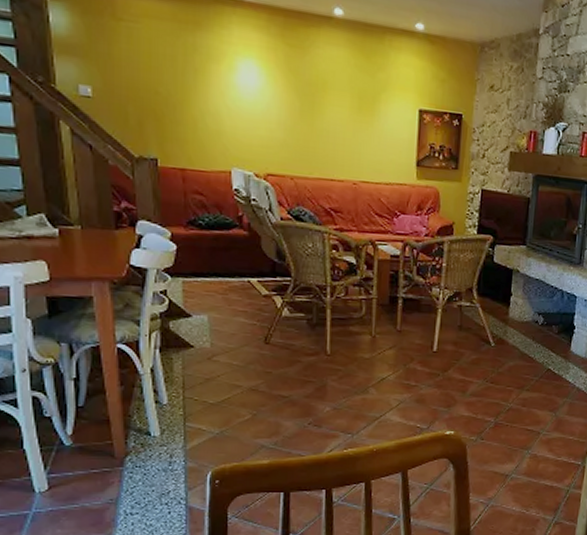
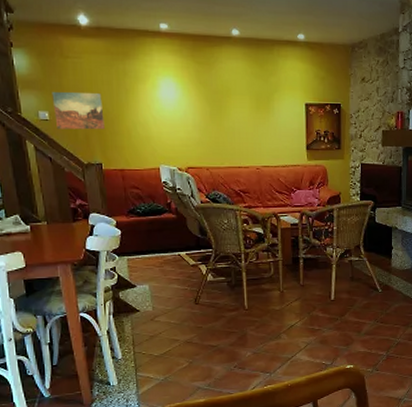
wall art: none [98,62,164,117] -> present [52,92,105,130]

